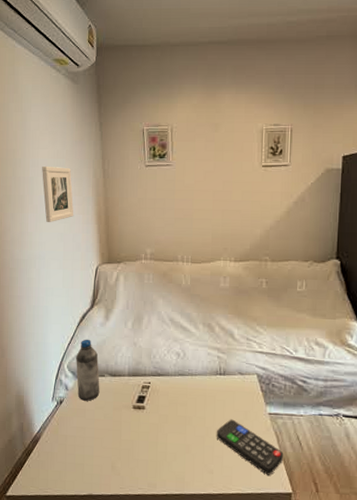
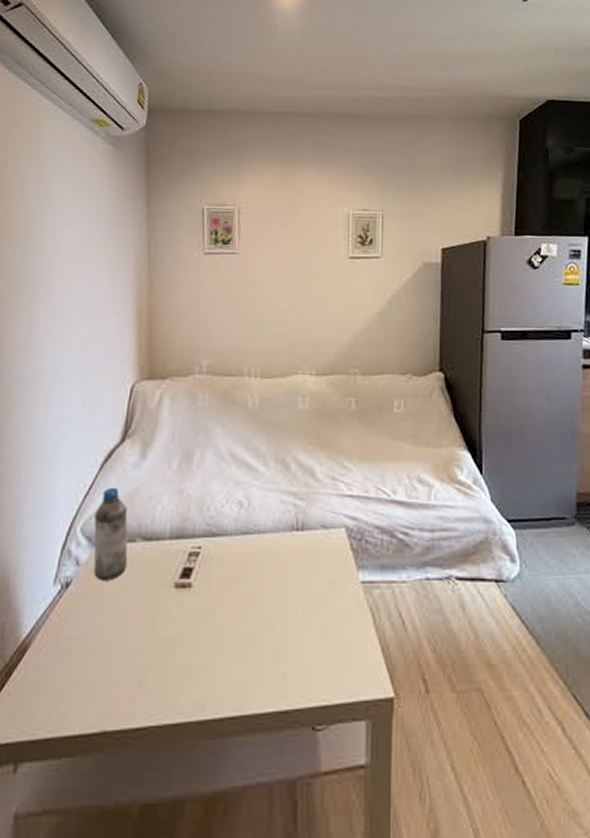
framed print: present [42,165,74,222] -> none [64,249,105,324]
remote control: present [216,419,284,475] -> none [291,594,382,674]

